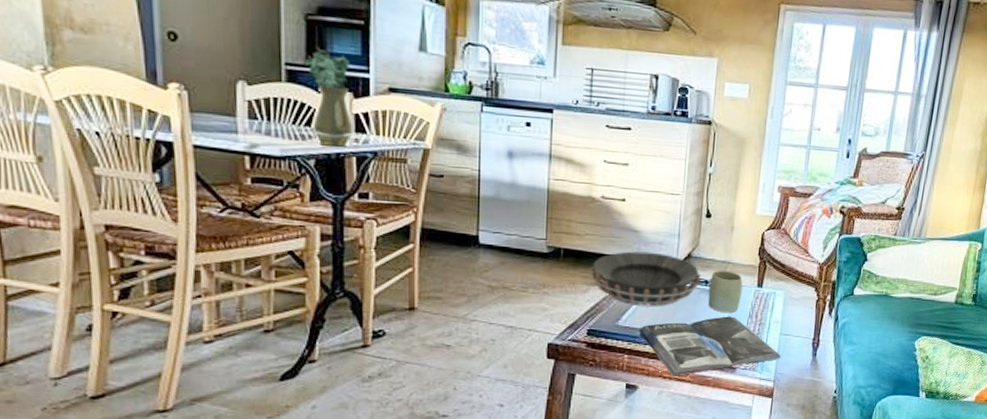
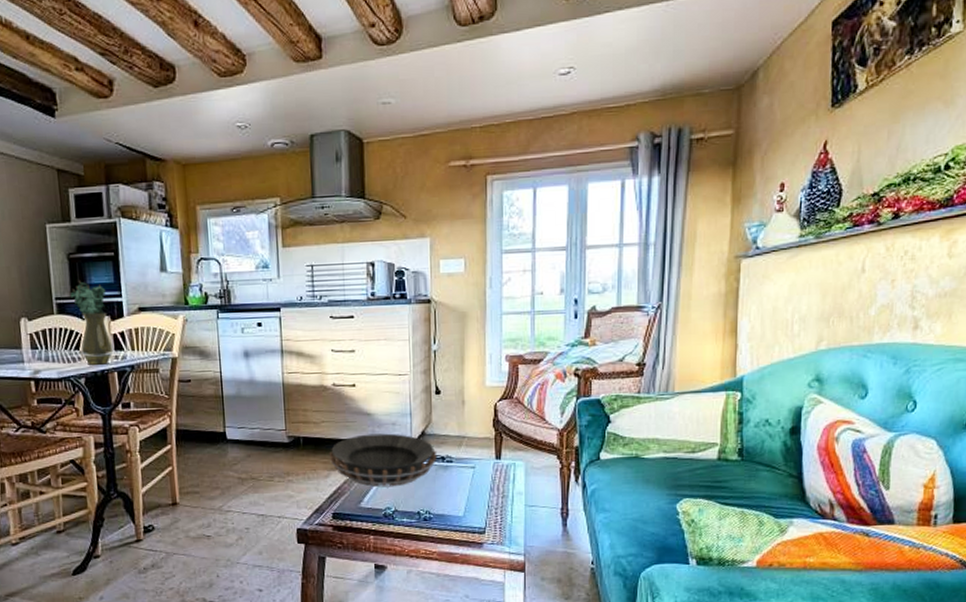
magazine: present [638,316,781,376] -> none [381,491,529,555]
mug: present [708,270,743,313] -> none [446,445,480,488]

